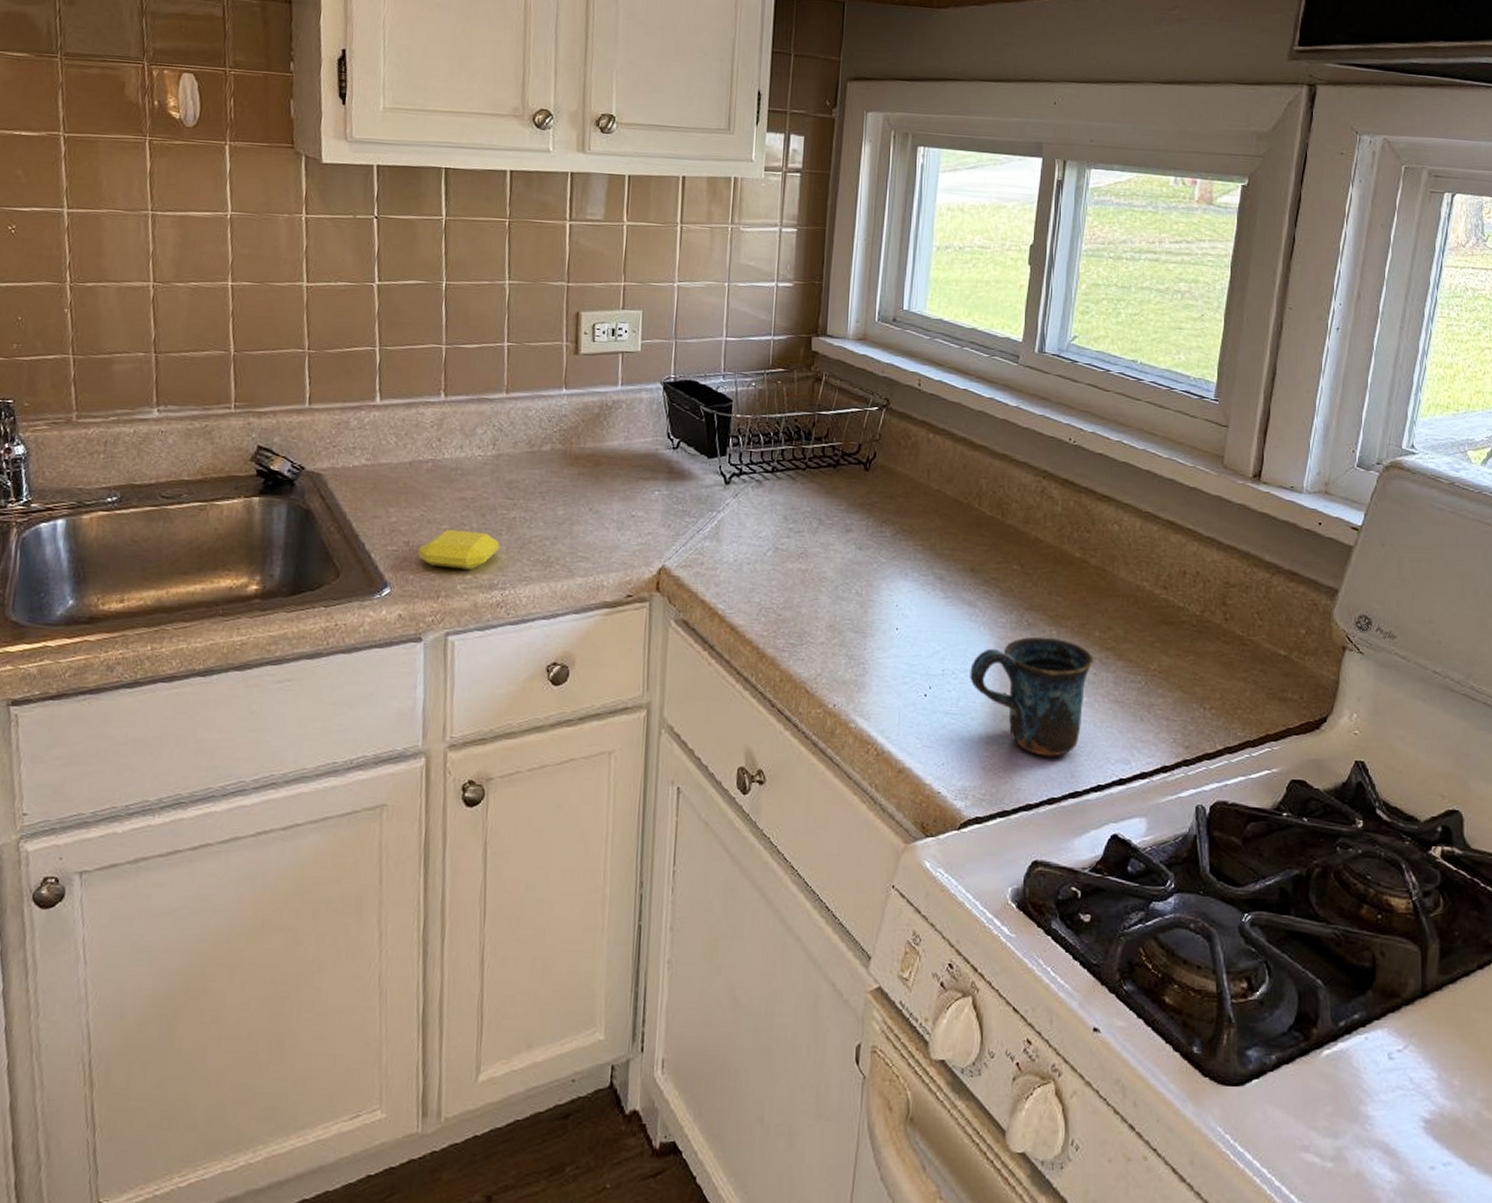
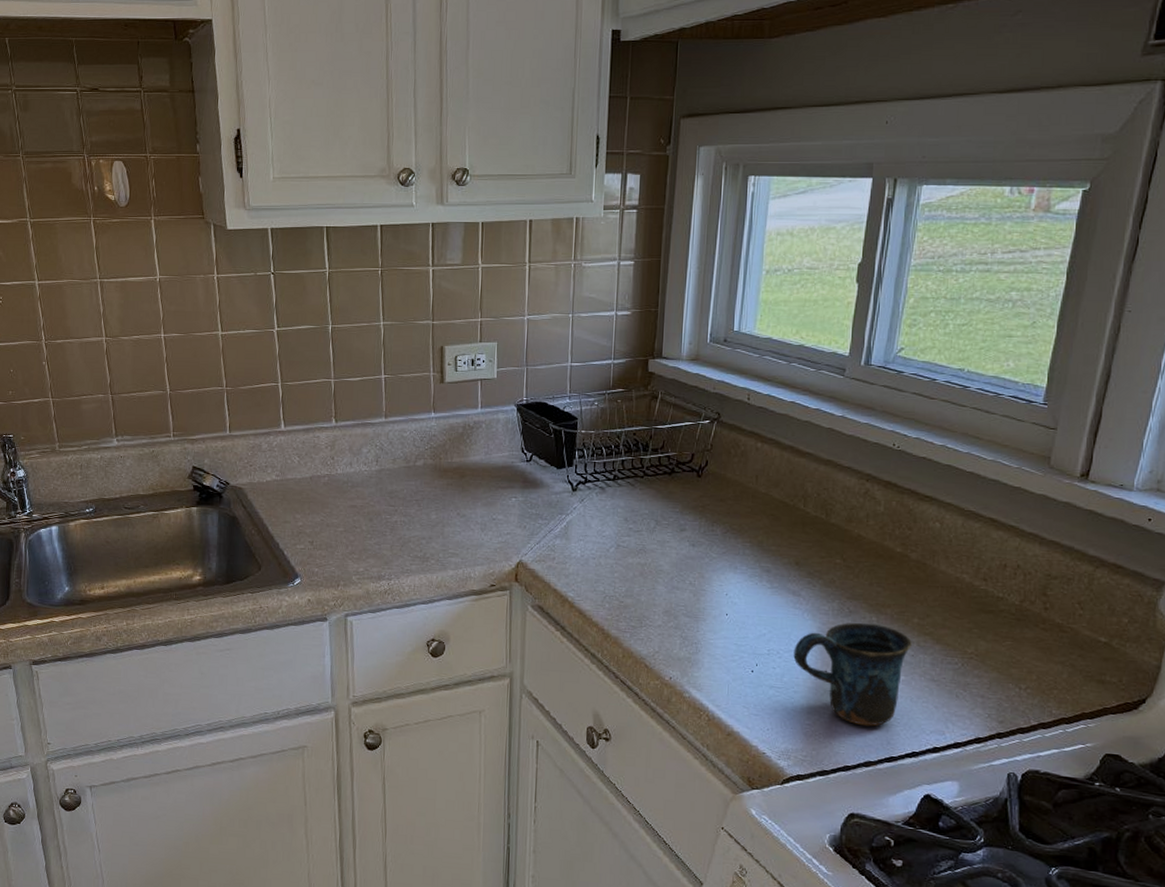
soap bar: present [418,530,500,570] -> none [320,532,385,564]

